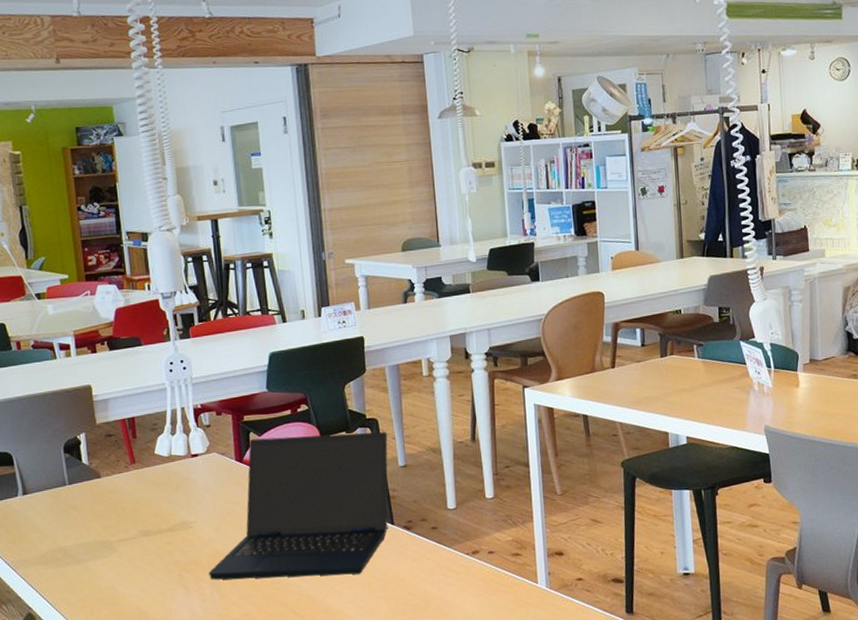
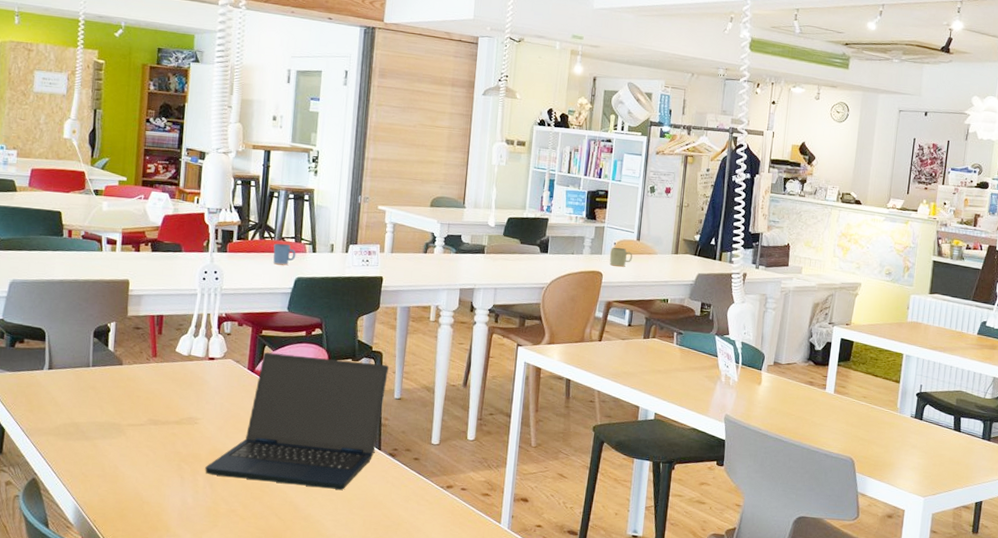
mug: none [239,317,266,343] -> present [273,243,296,266]
mug: none [608,261,634,283] -> present [609,247,633,267]

